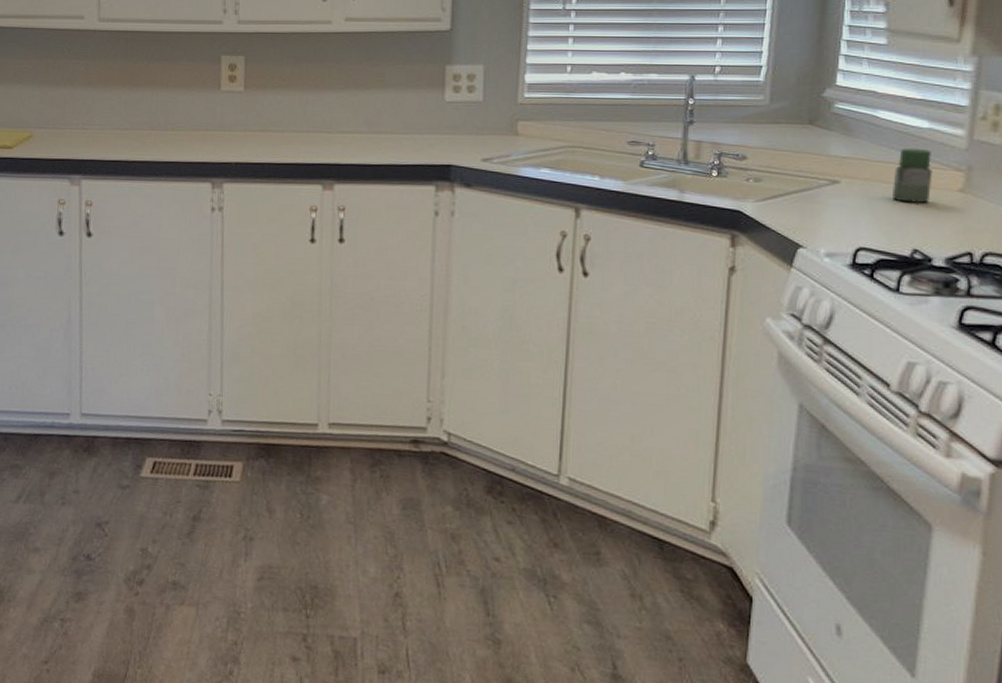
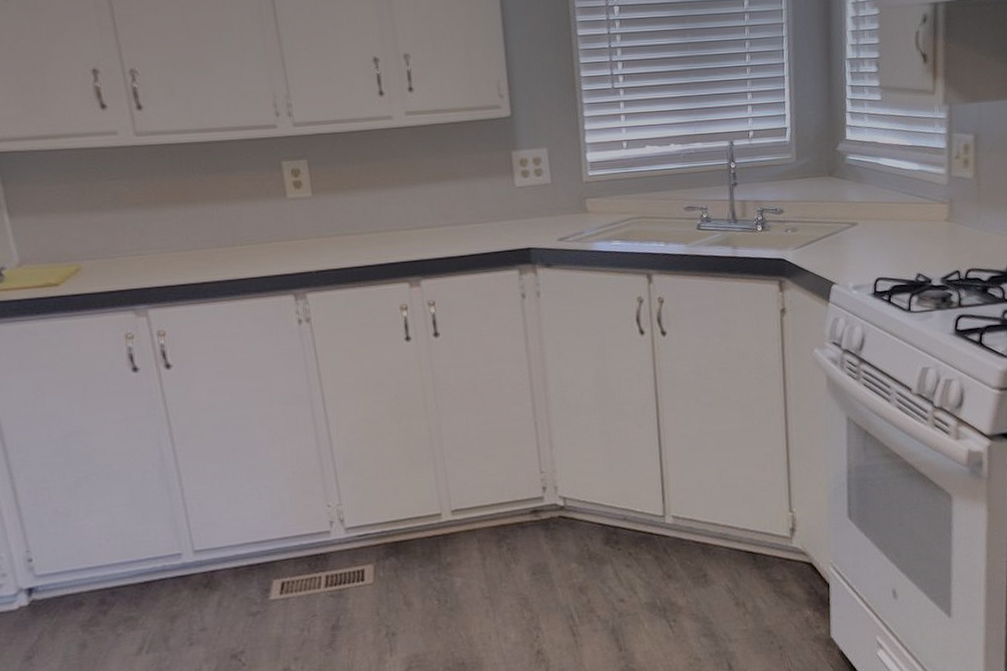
jar: present [893,148,933,203] -> none [897,188,926,235]

